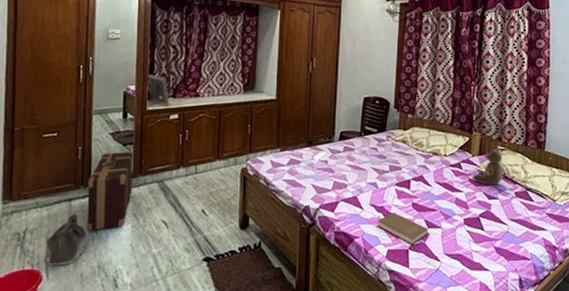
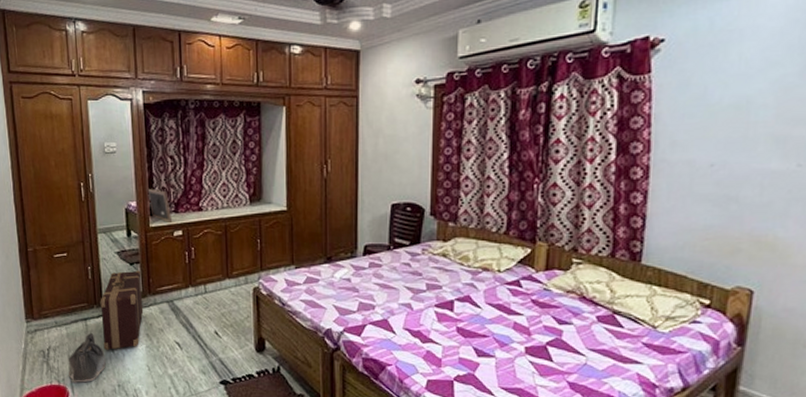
book: present [377,212,428,244] -> none [413,337,478,375]
teddy bear: present [473,146,503,185] -> none [537,258,580,307]

